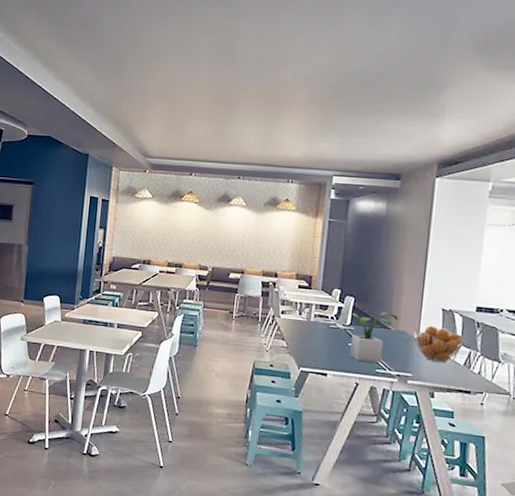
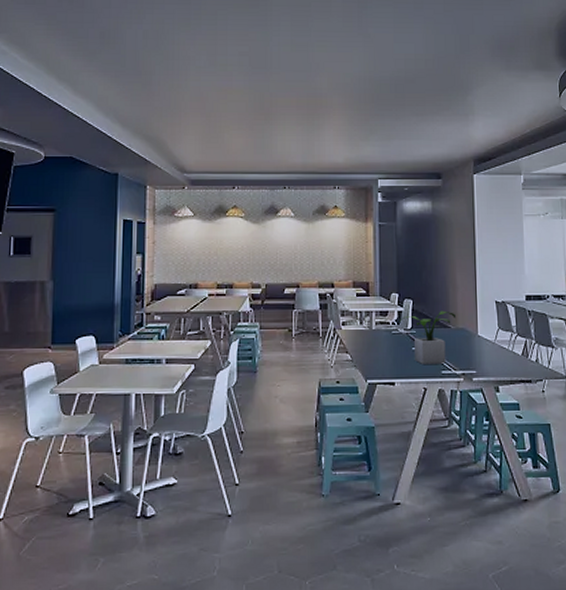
fruit basket: present [414,325,465,363] -> none [473,319,520,356]

